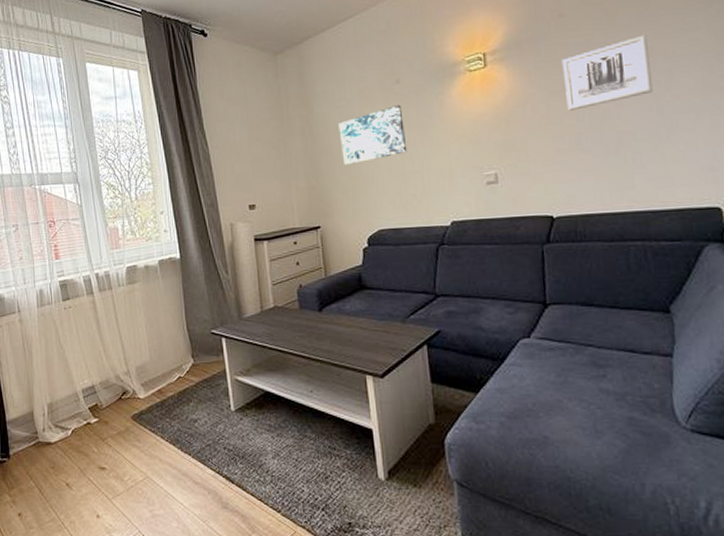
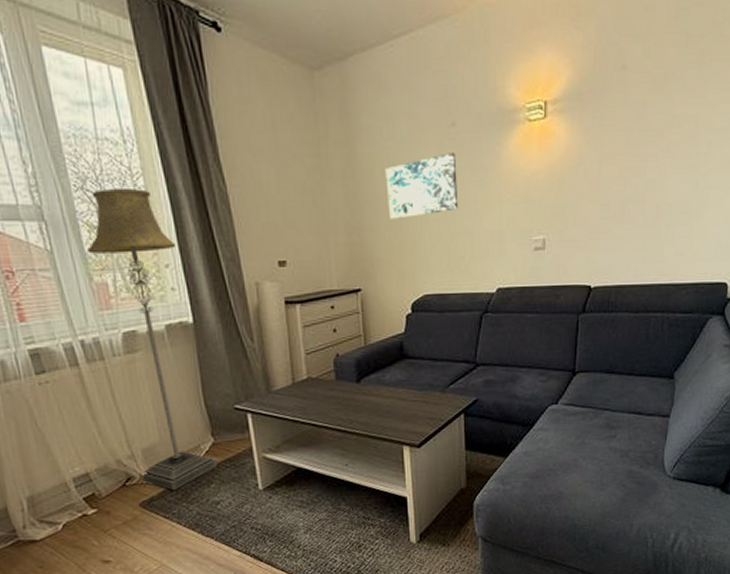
floor lamp: none [106,155,195,407] -> present [87,187,217,491]
wall art: present [561,34,654,111] -> none [617,101,696,176]

